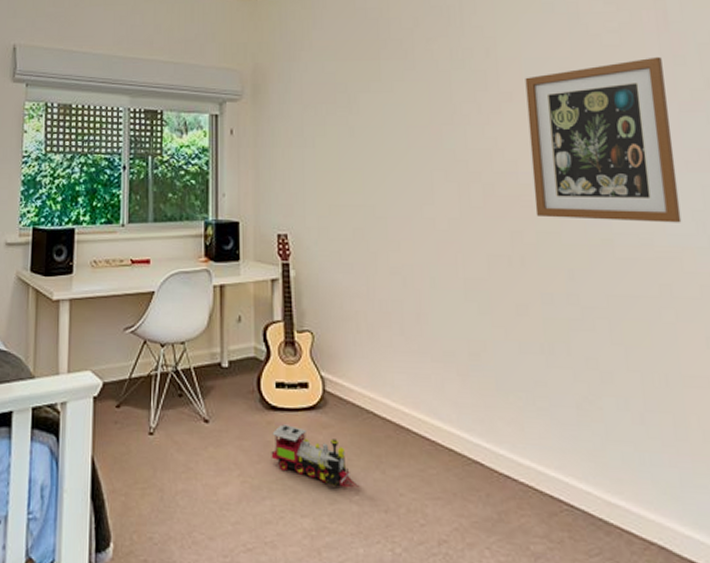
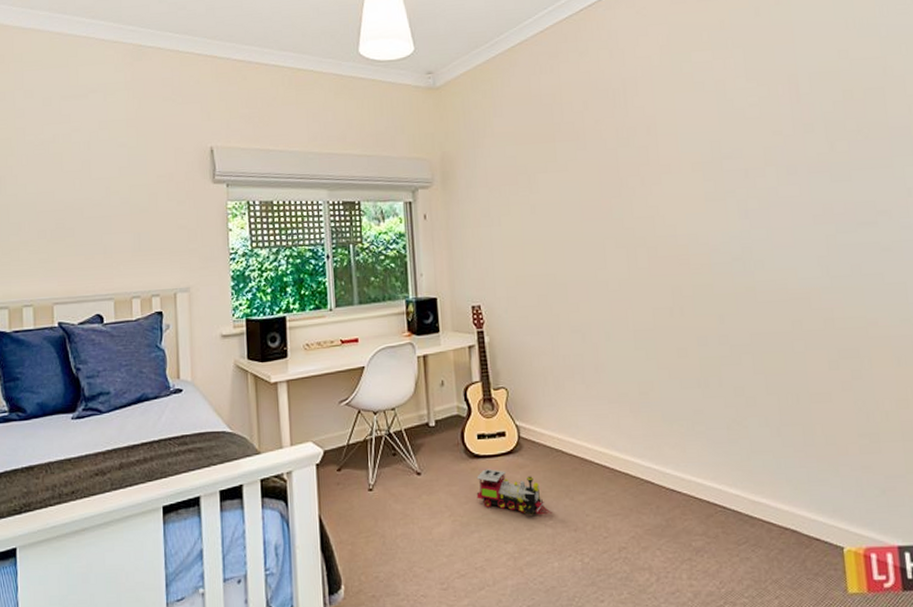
wall art: present [525,56,682,223] -> none [681,126,810,273]

